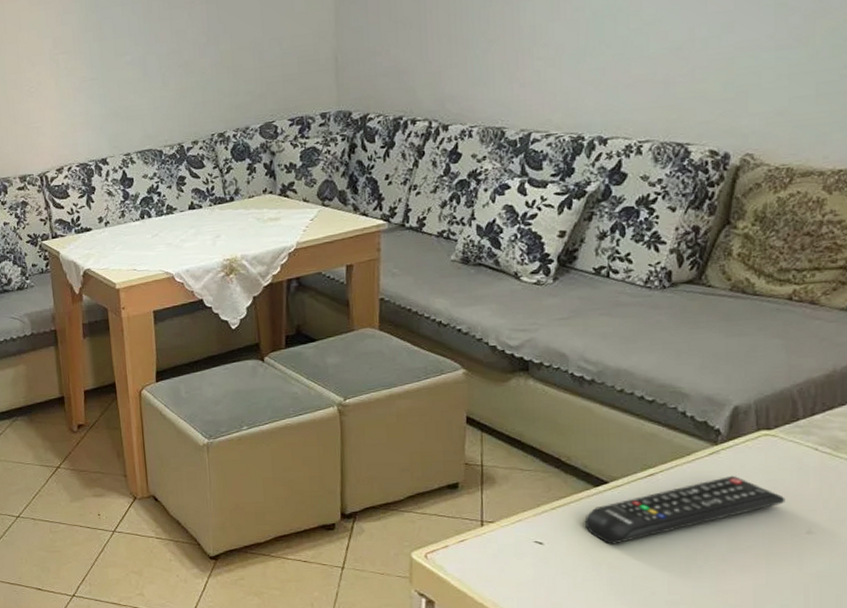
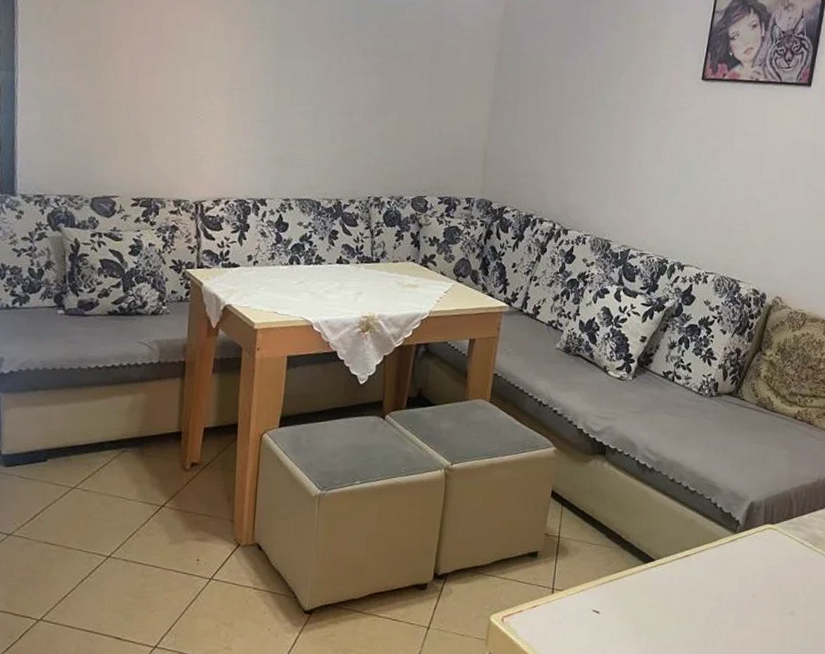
remote control: present [584,475,786,545] -> none [633,560,779,616]

